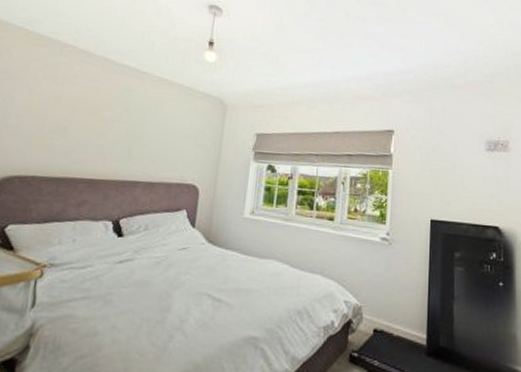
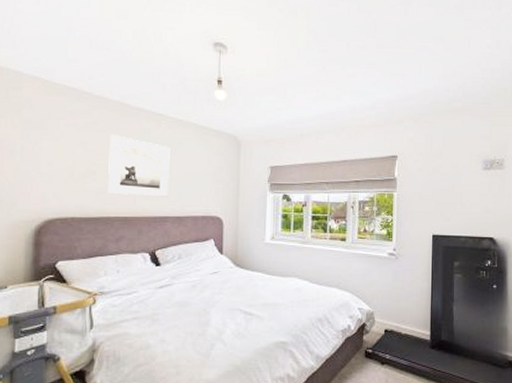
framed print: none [77,90,151,160] -> present [108,135,170,197]

